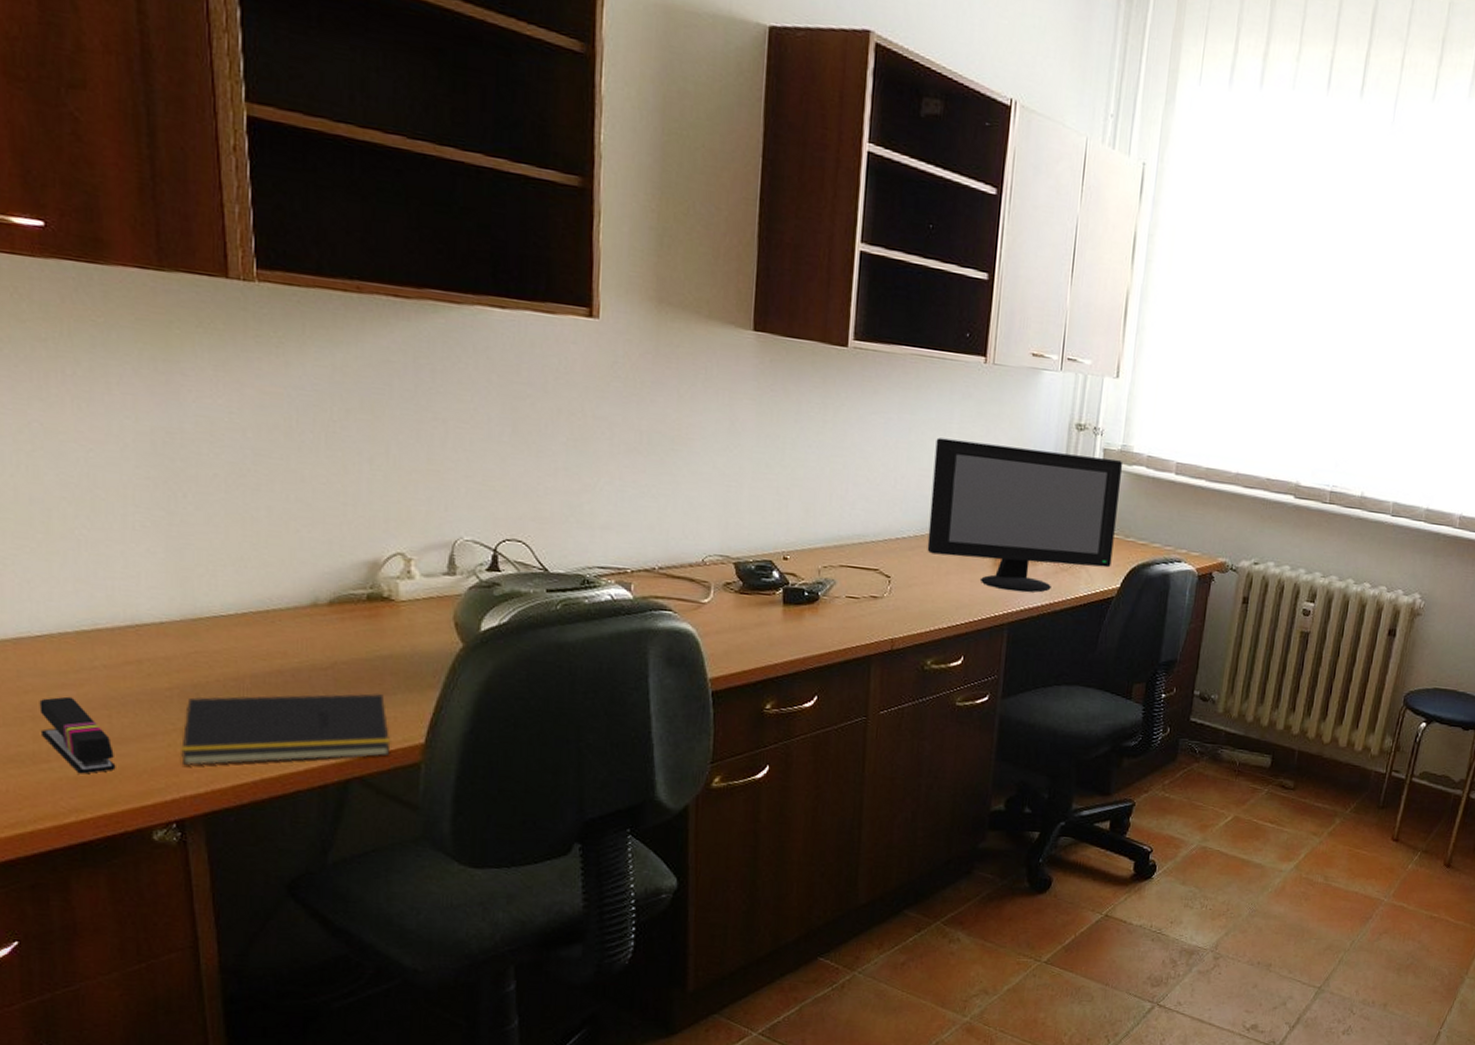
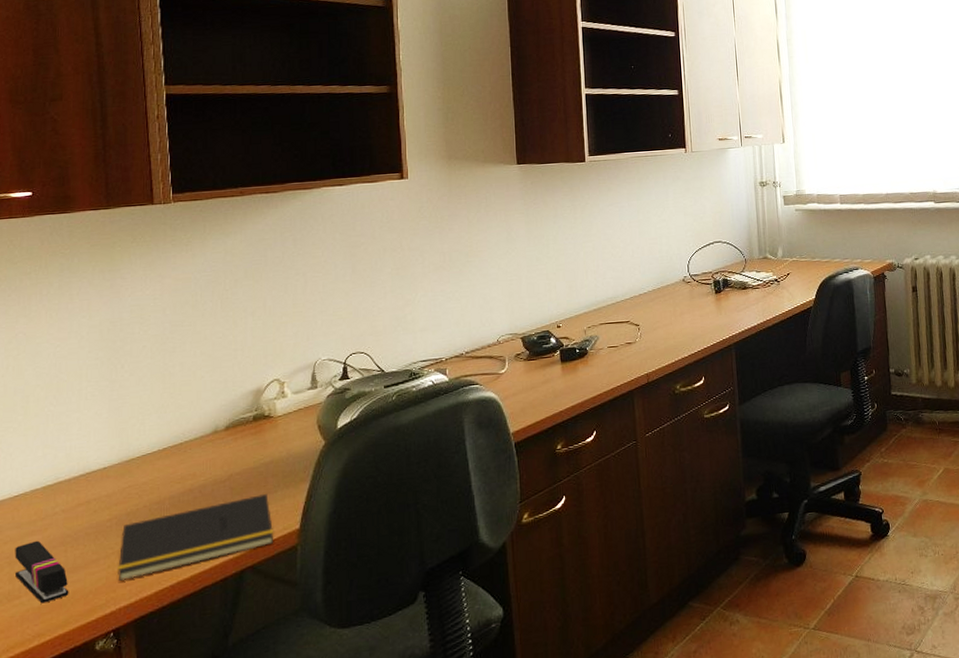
computer monitor: present [927,437,1123,593] -> none [658,202,805,318]

